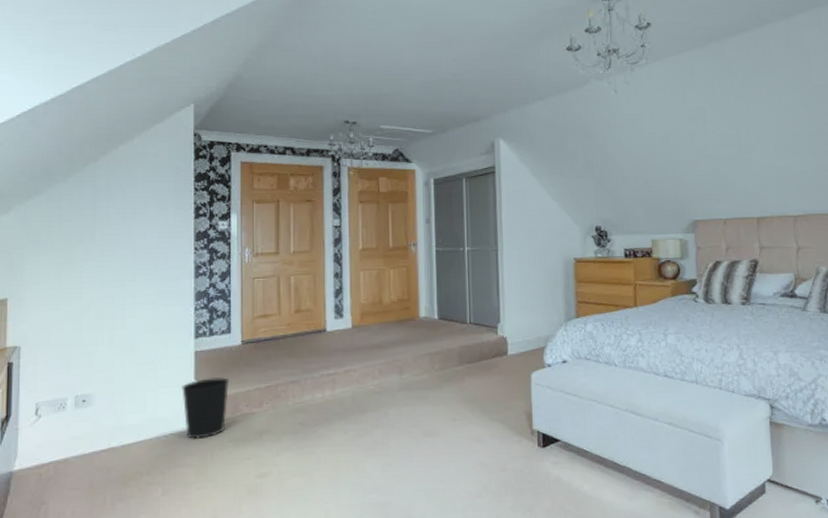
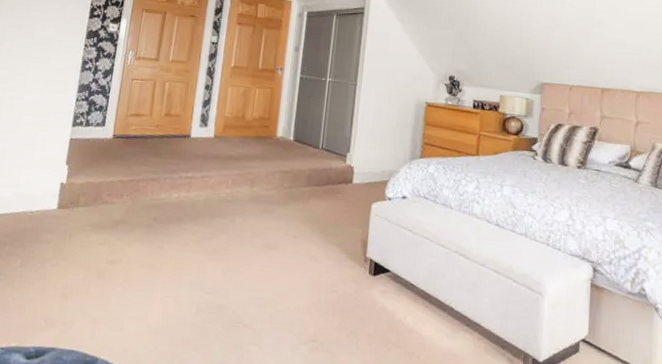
wastebasket: present [182,377,230,439] -> none [50,164,97,220]

